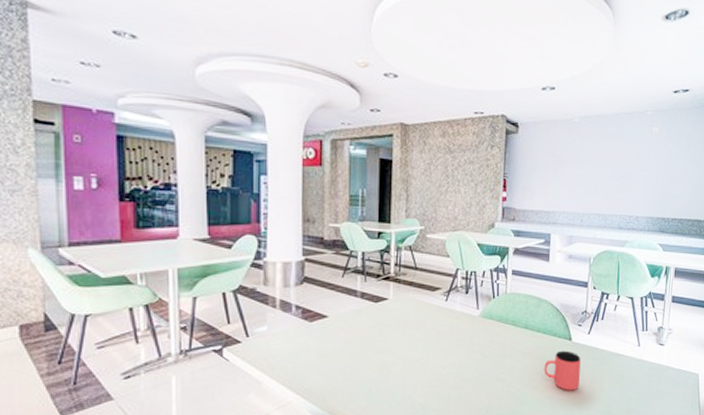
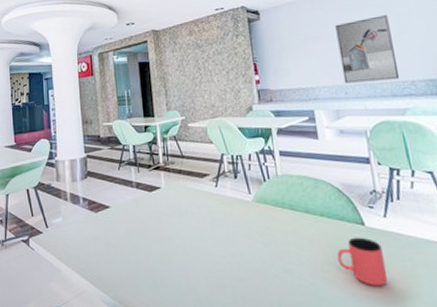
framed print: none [582,150,632,214] -> present [335,15,400,84]

